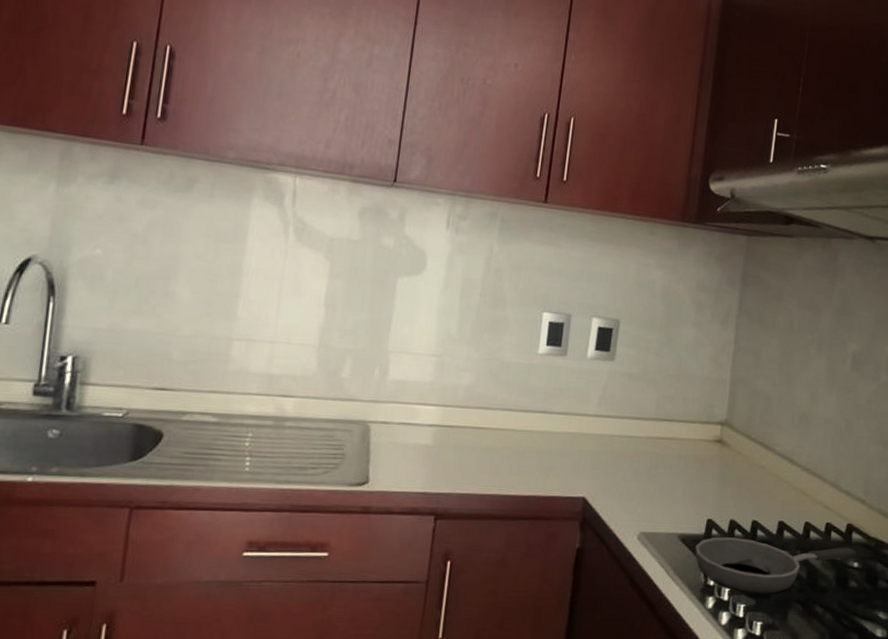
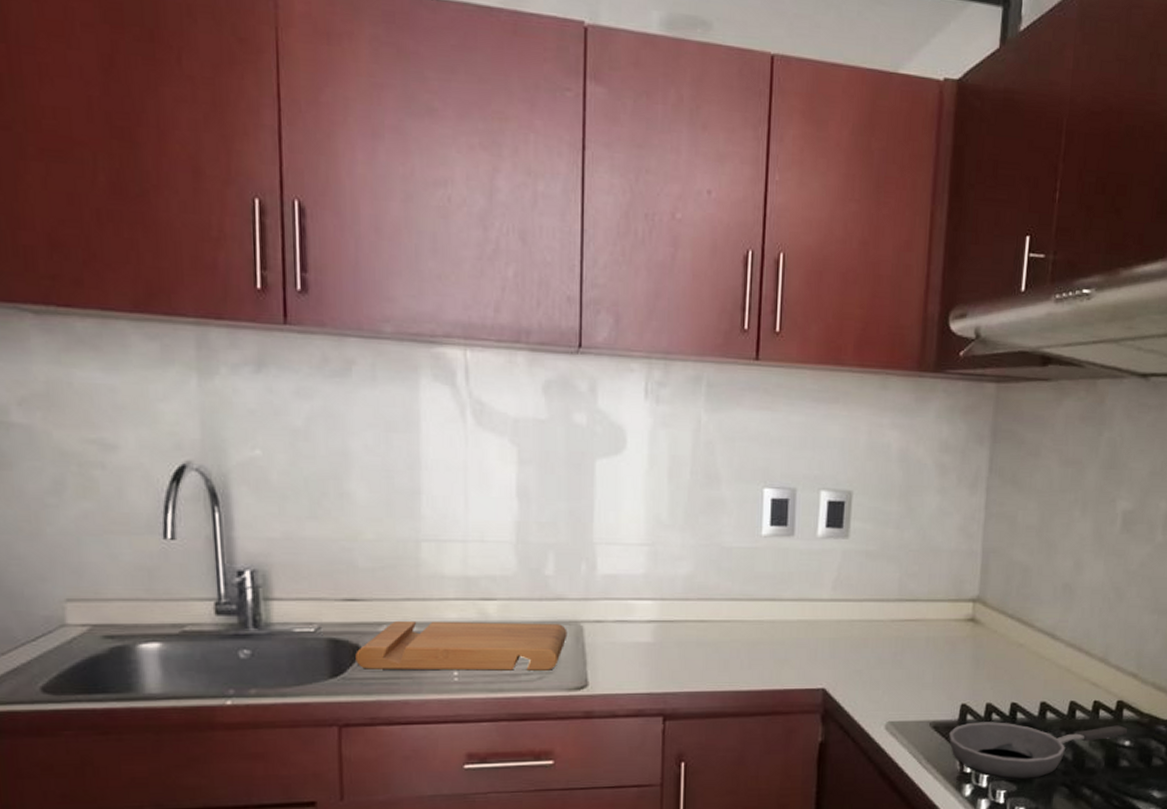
cutting board: none [156,411,356,466] -> present [355,620,568,671]

